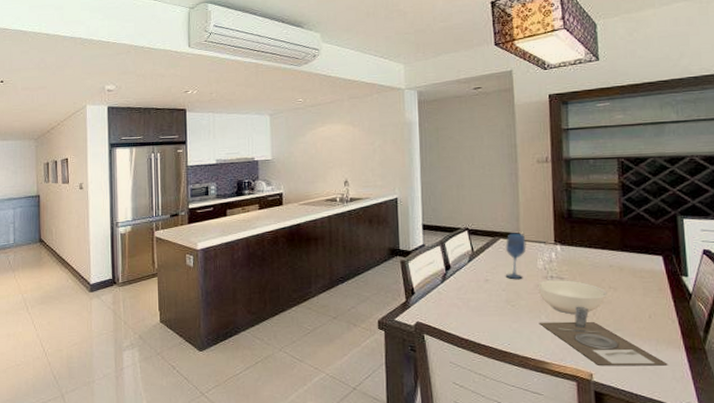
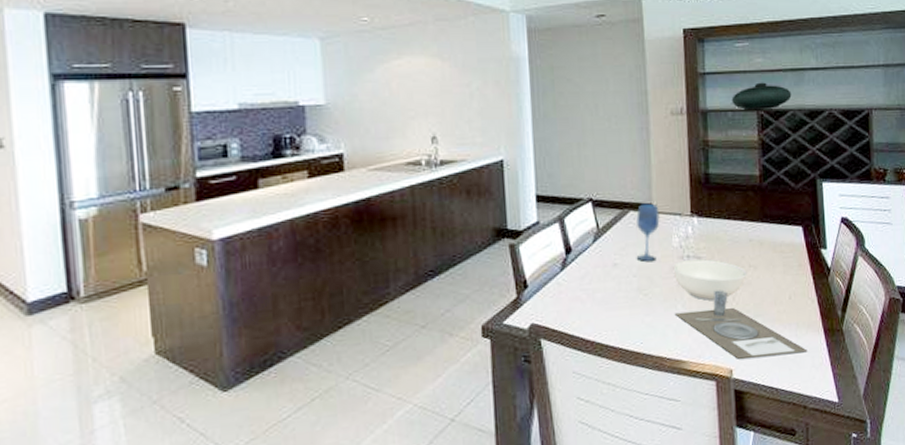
decorative bowl: none [593,134,652,159] -> present [731,82,792,111]

